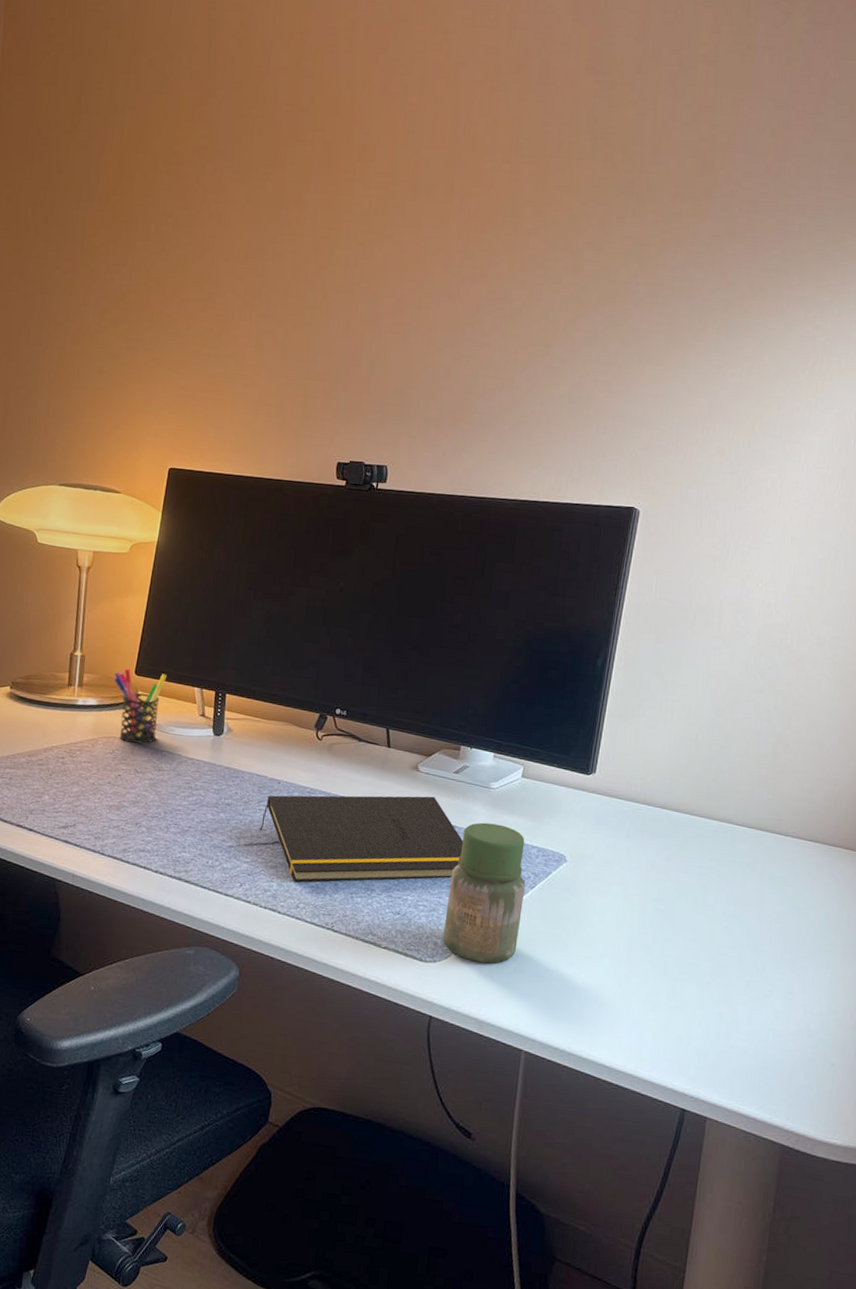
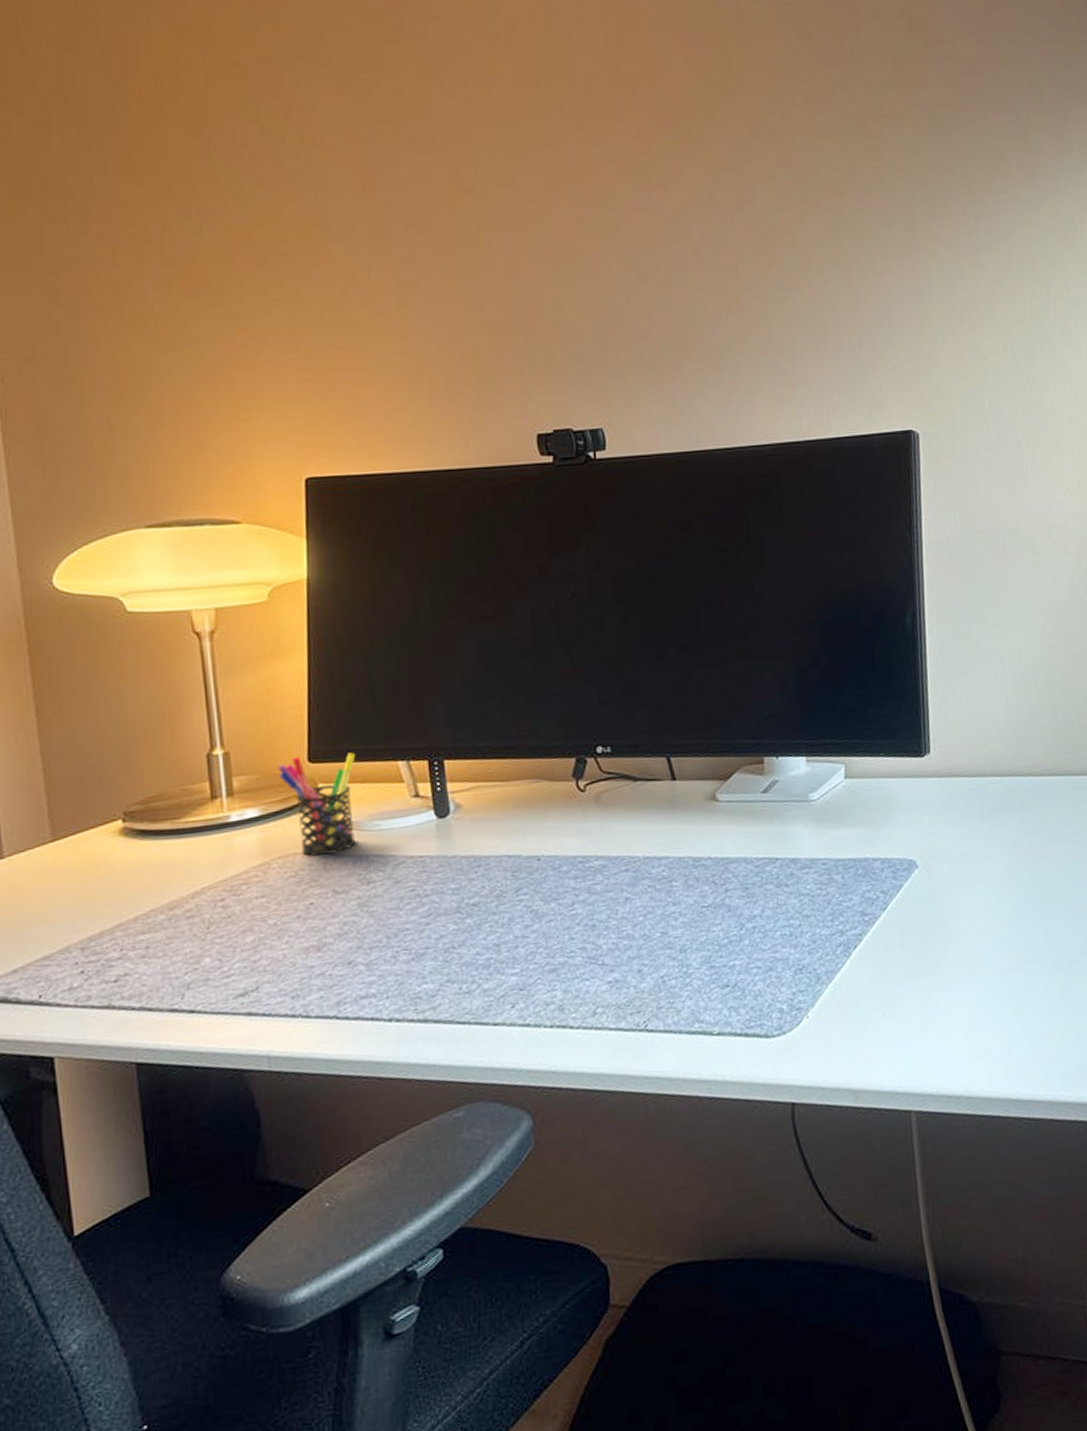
notepad: present [259,795,464,883] -> none [524,828,791,983]
jar: present [443,822,526,964] -> none [782,842,881,1020]

